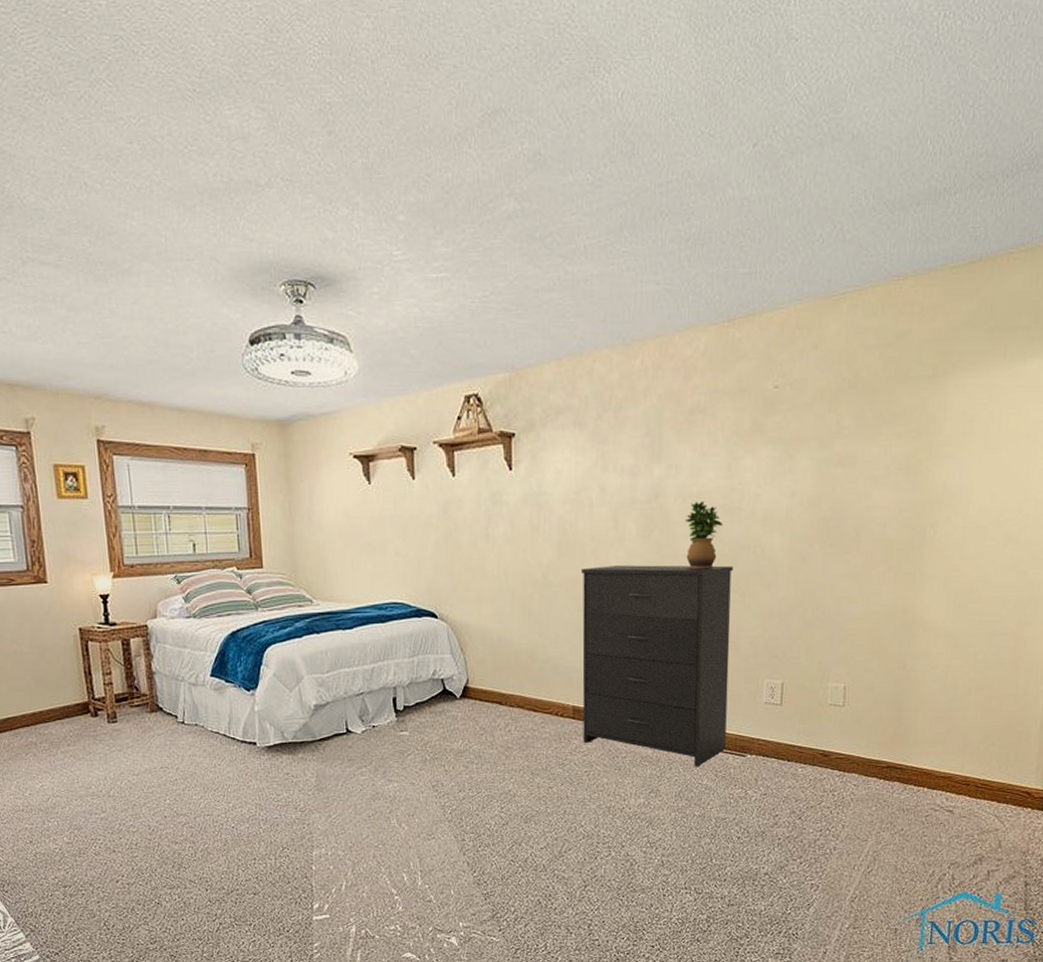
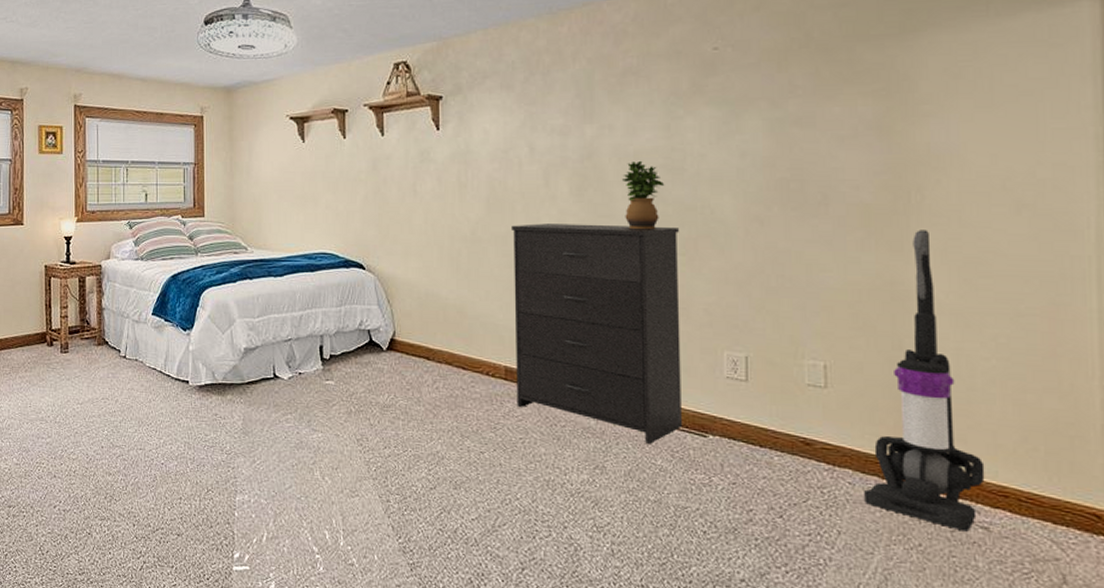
vacuum cleaner: none [865,562,956,815] -> present [864,230,985,532]

